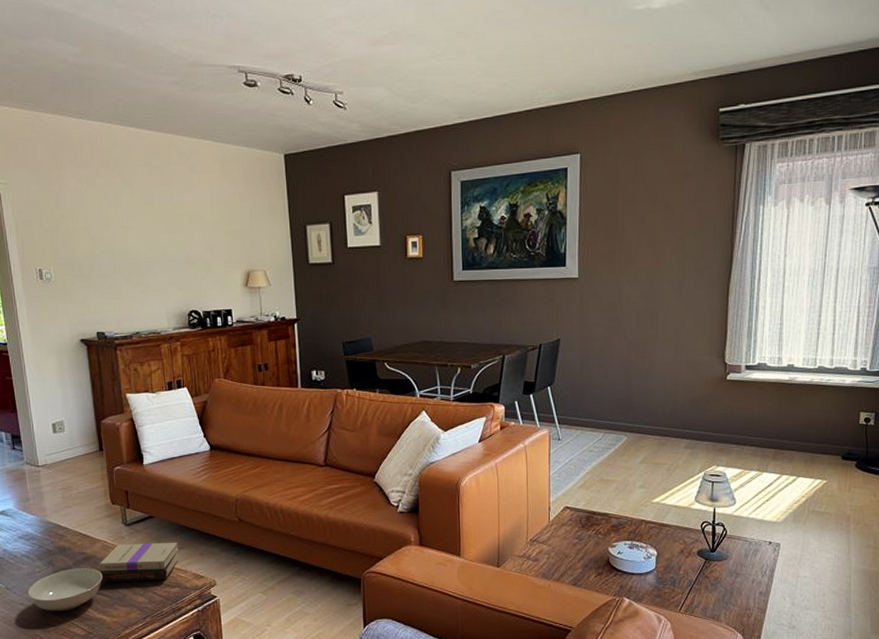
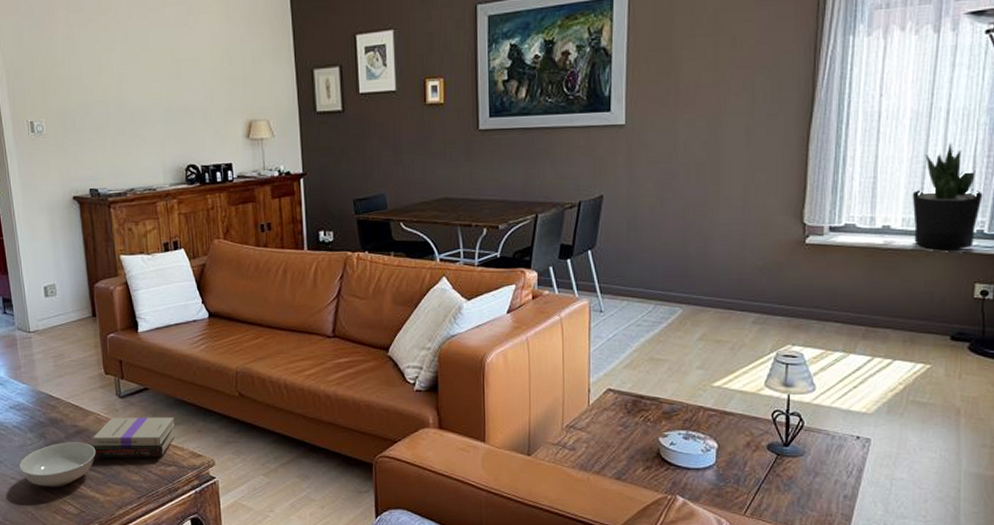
planter: none [810,296,865,385] -> present [912,143,983,251]

